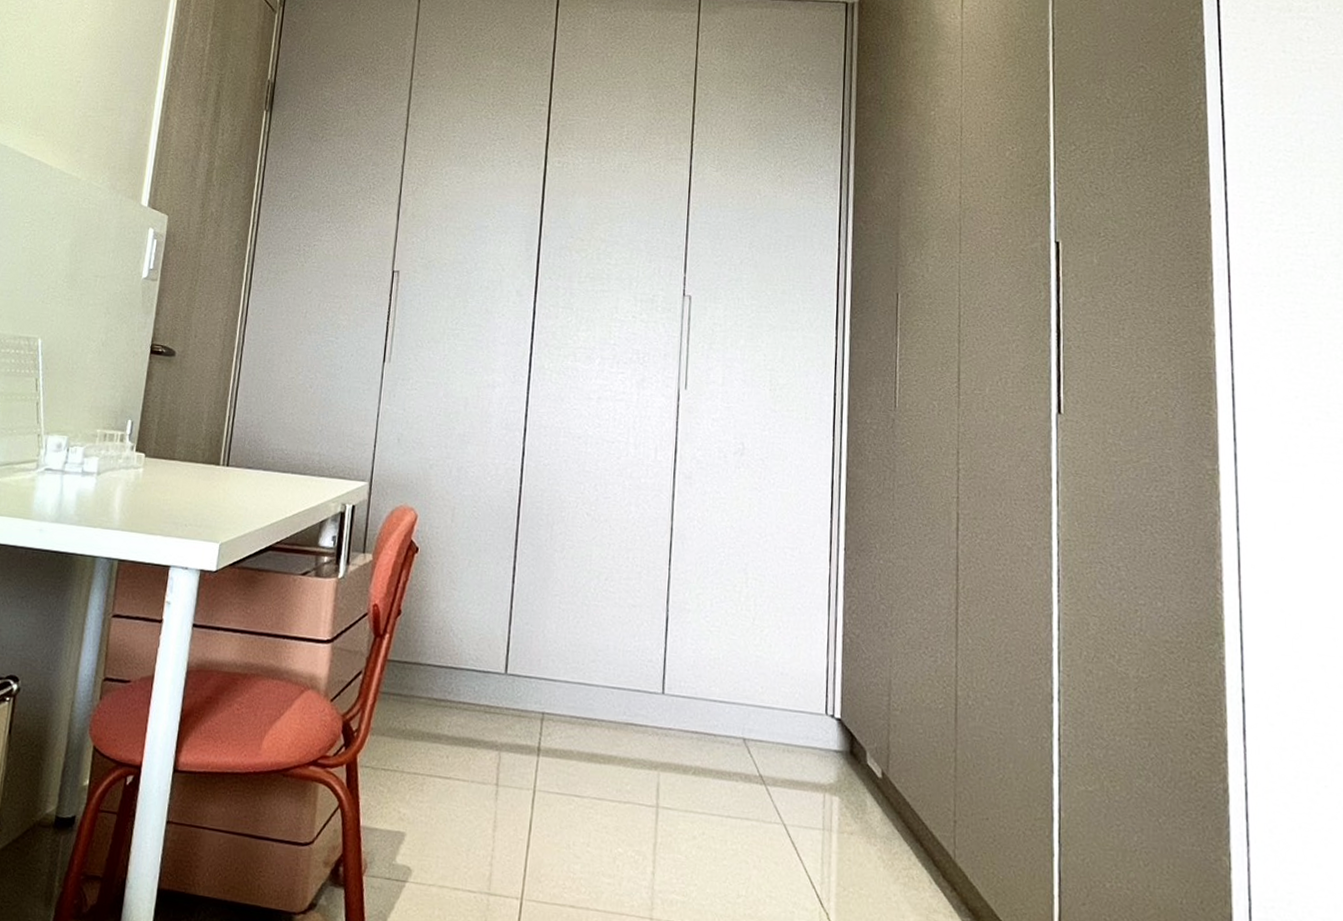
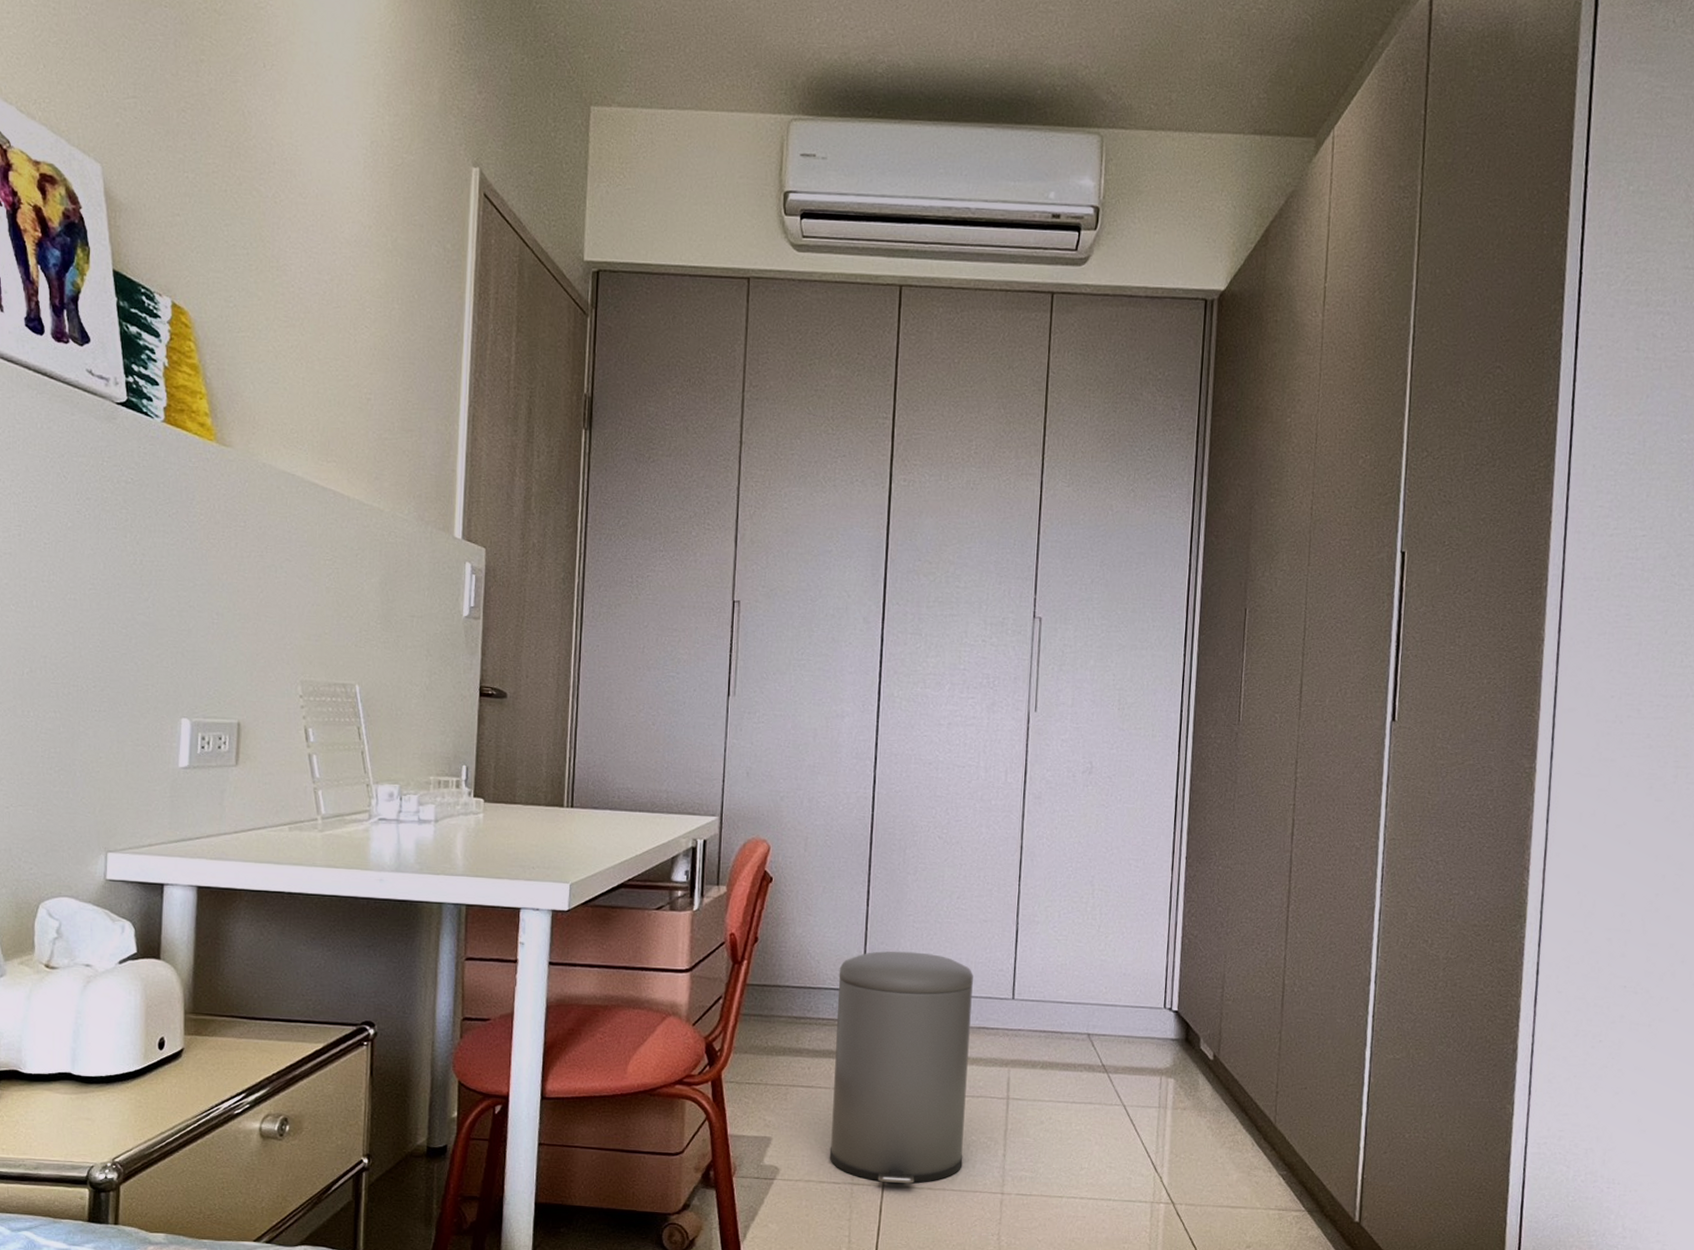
pedal bin: none [465,632,621,899] -> present [829,951,973,1184]

